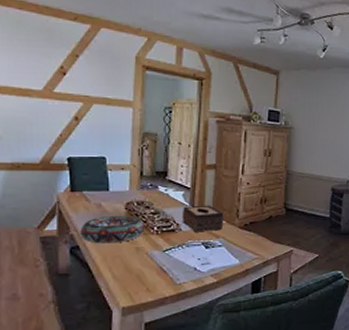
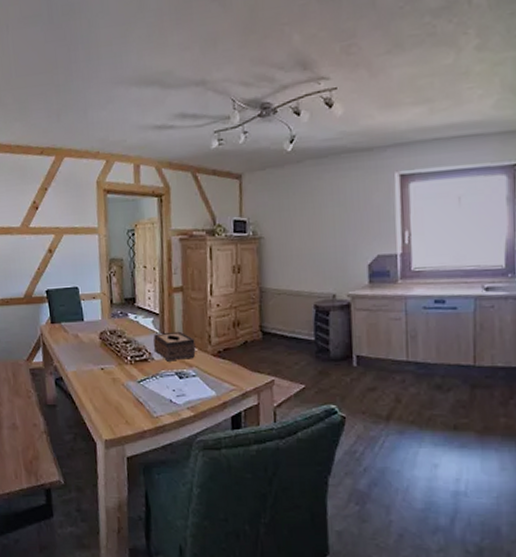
decorative bowl: present [80,215,145,244] -> none [62,345,120,375]

